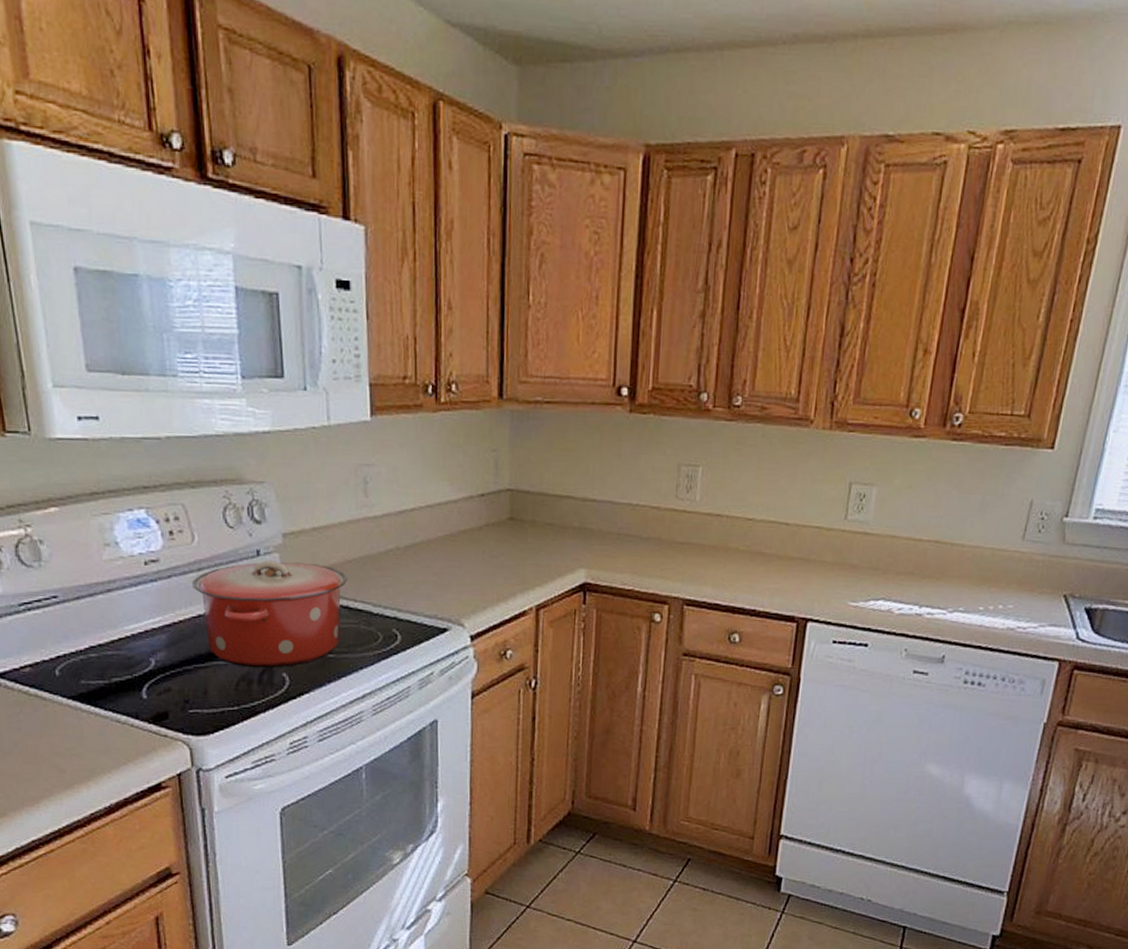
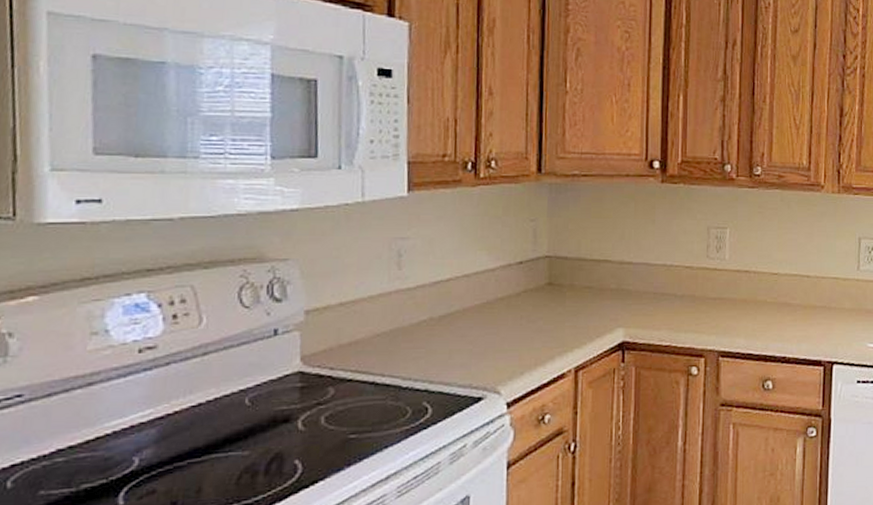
casserole: present [192,560,348,668] -> none [194,339,376,458]

